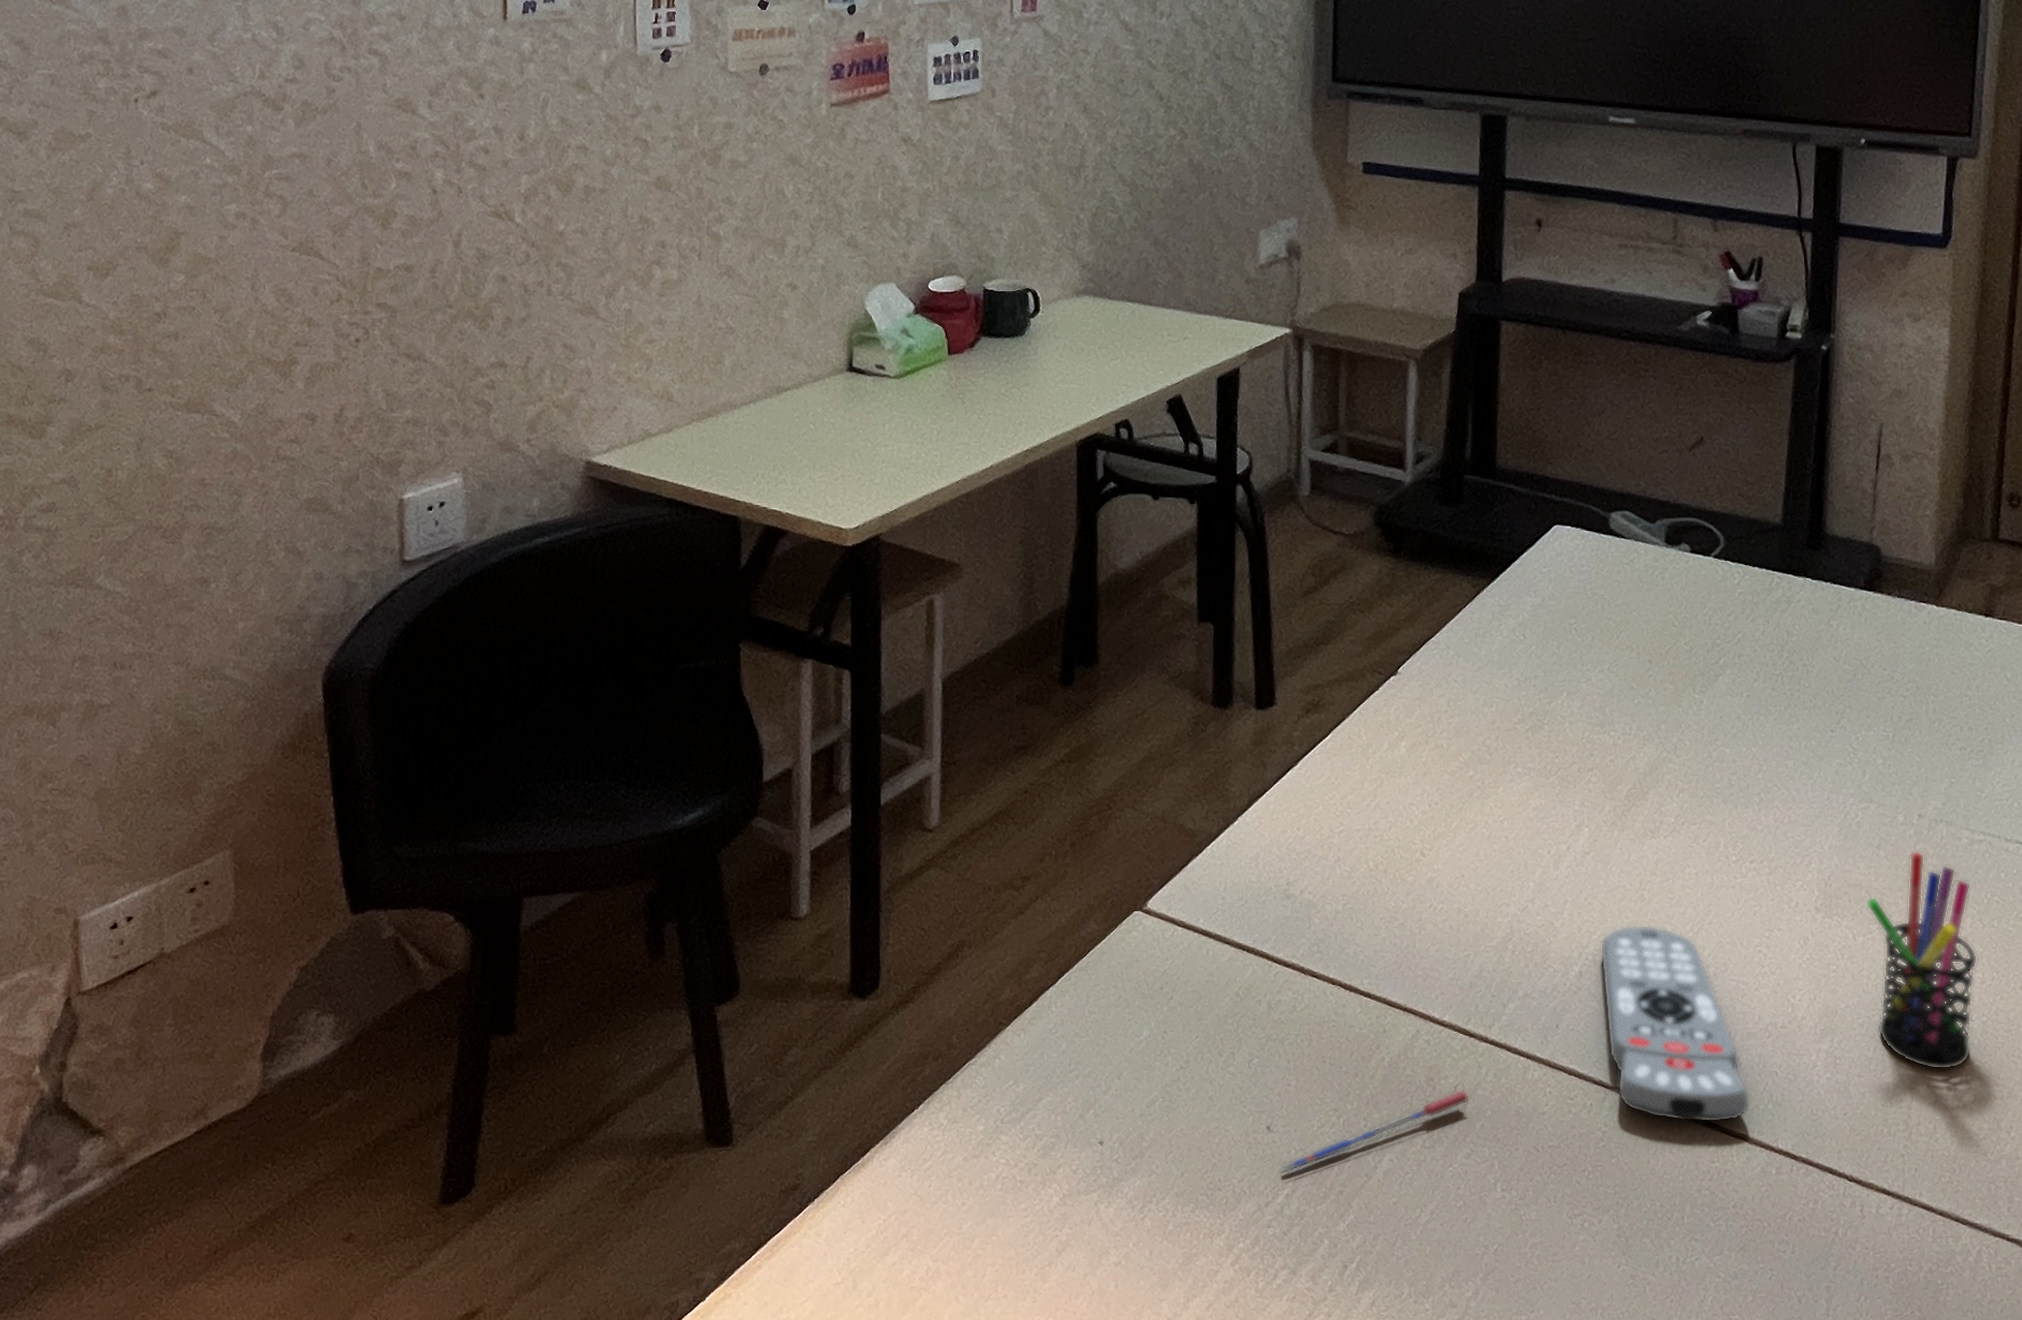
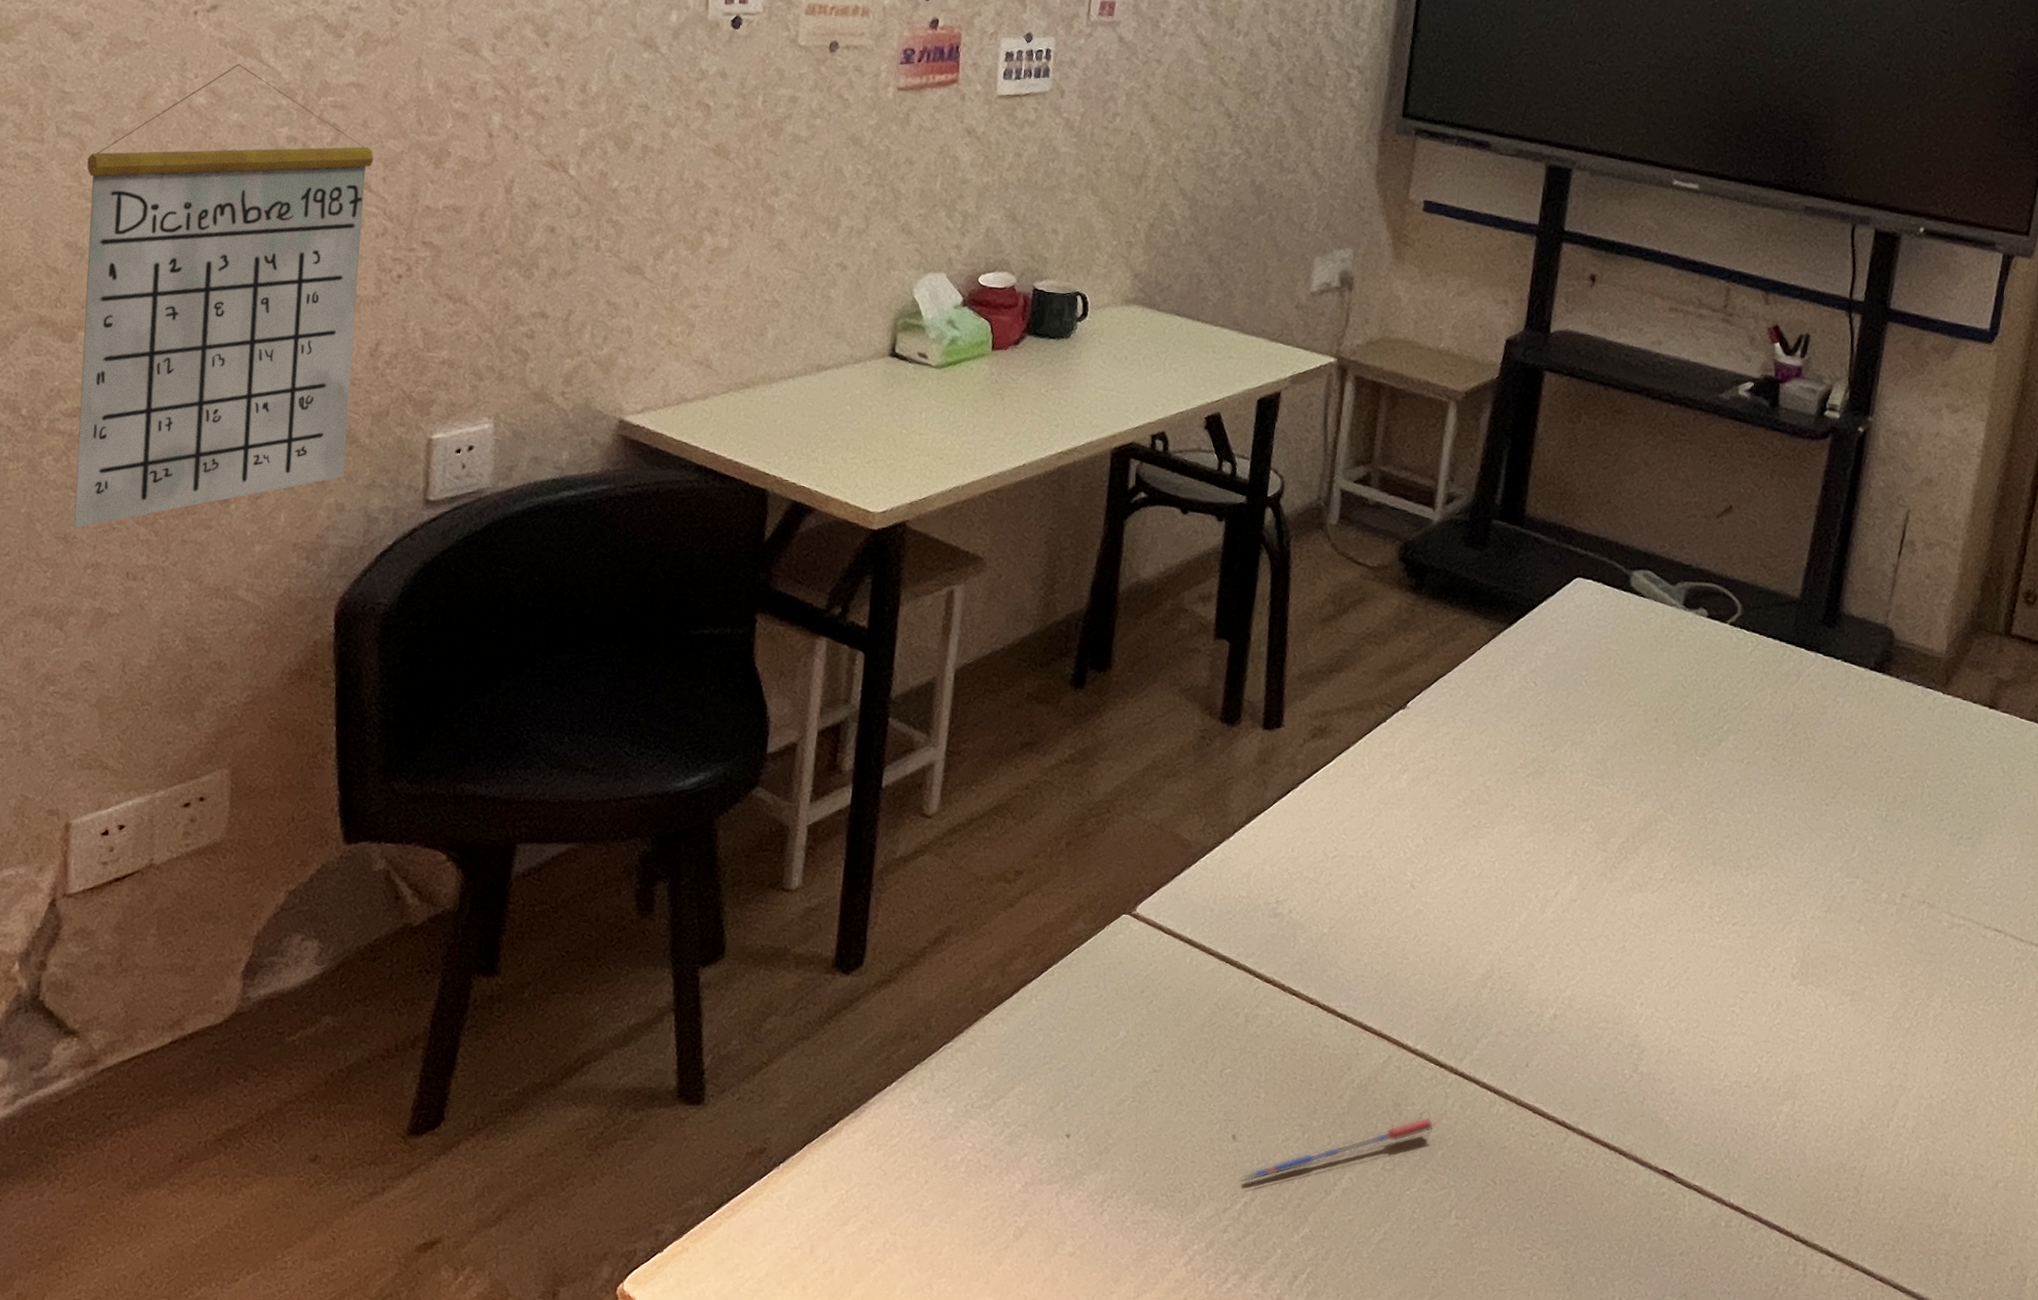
calendar: none [43,146,322,623] -> present [74,63,374,528]
remote control: present [1600,925,1751,1123] -> none [1574,974,1708,1173]
pen holder: present [1866,850,1978,1070] -> none [1839,928,1945,1143]

